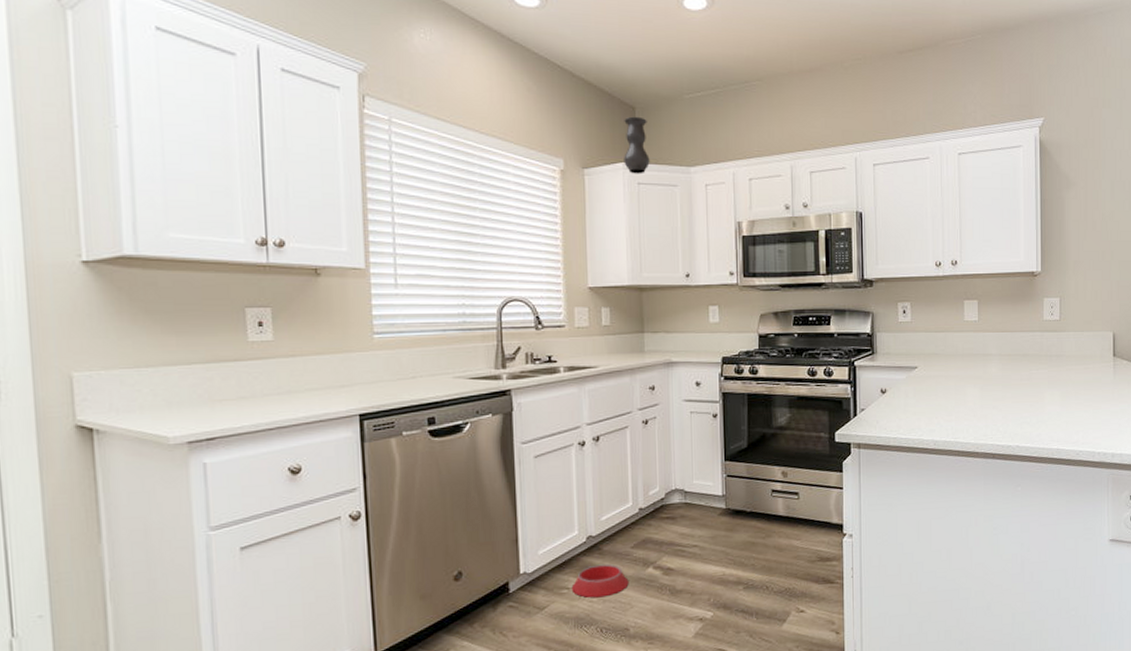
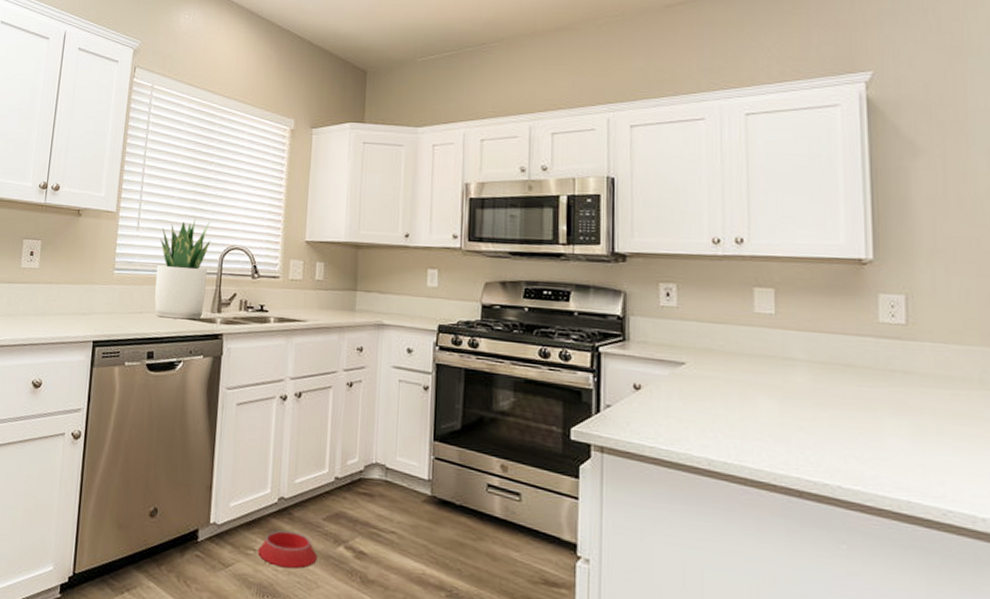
planter: none [425,271,487,380] -> present [154,219,211,320]
vase: present [624,116,650,174] -> none [351,79,378,134]

